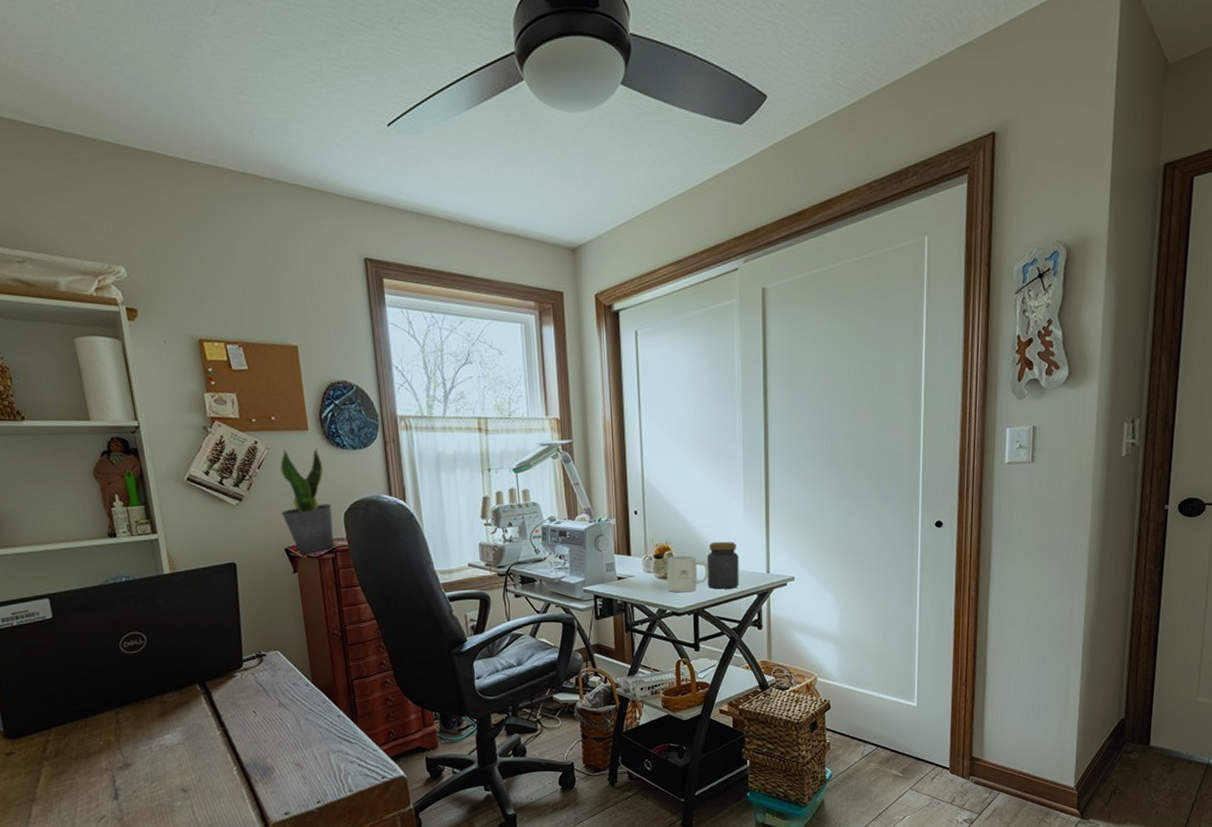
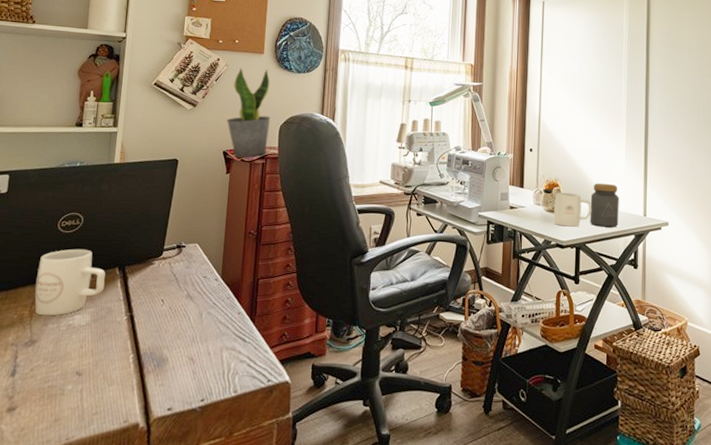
mug: none [110,668,189,739] -> present [34,249,105,316]

